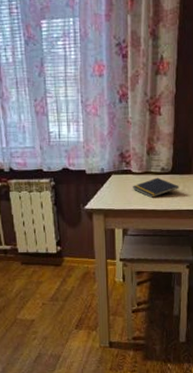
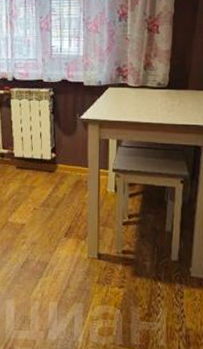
notepad: present [133,177,179,198] -> none [129,92,175,111]

